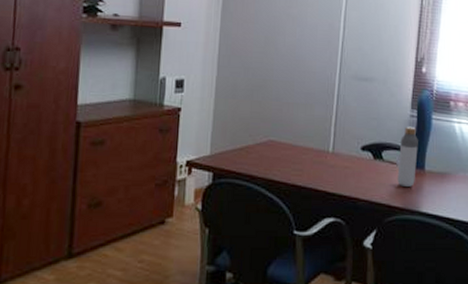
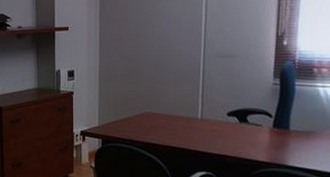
bottle: present [397,126,418,187] -> none [263,93,282,144]

